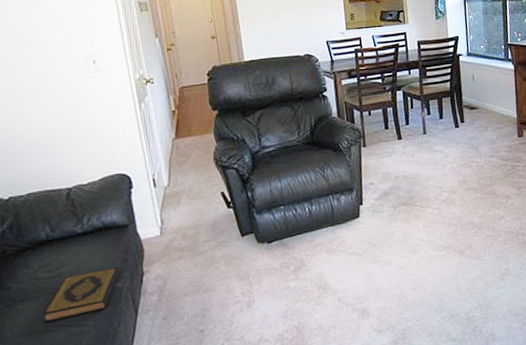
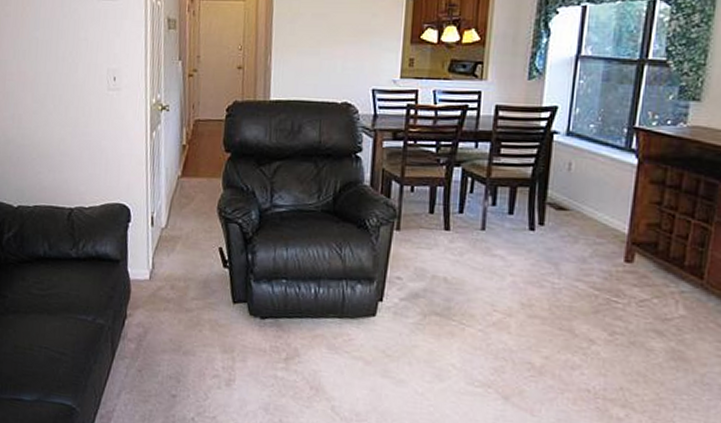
hardback book: present [43,267,120,323] -> none [29,299,105,344]

